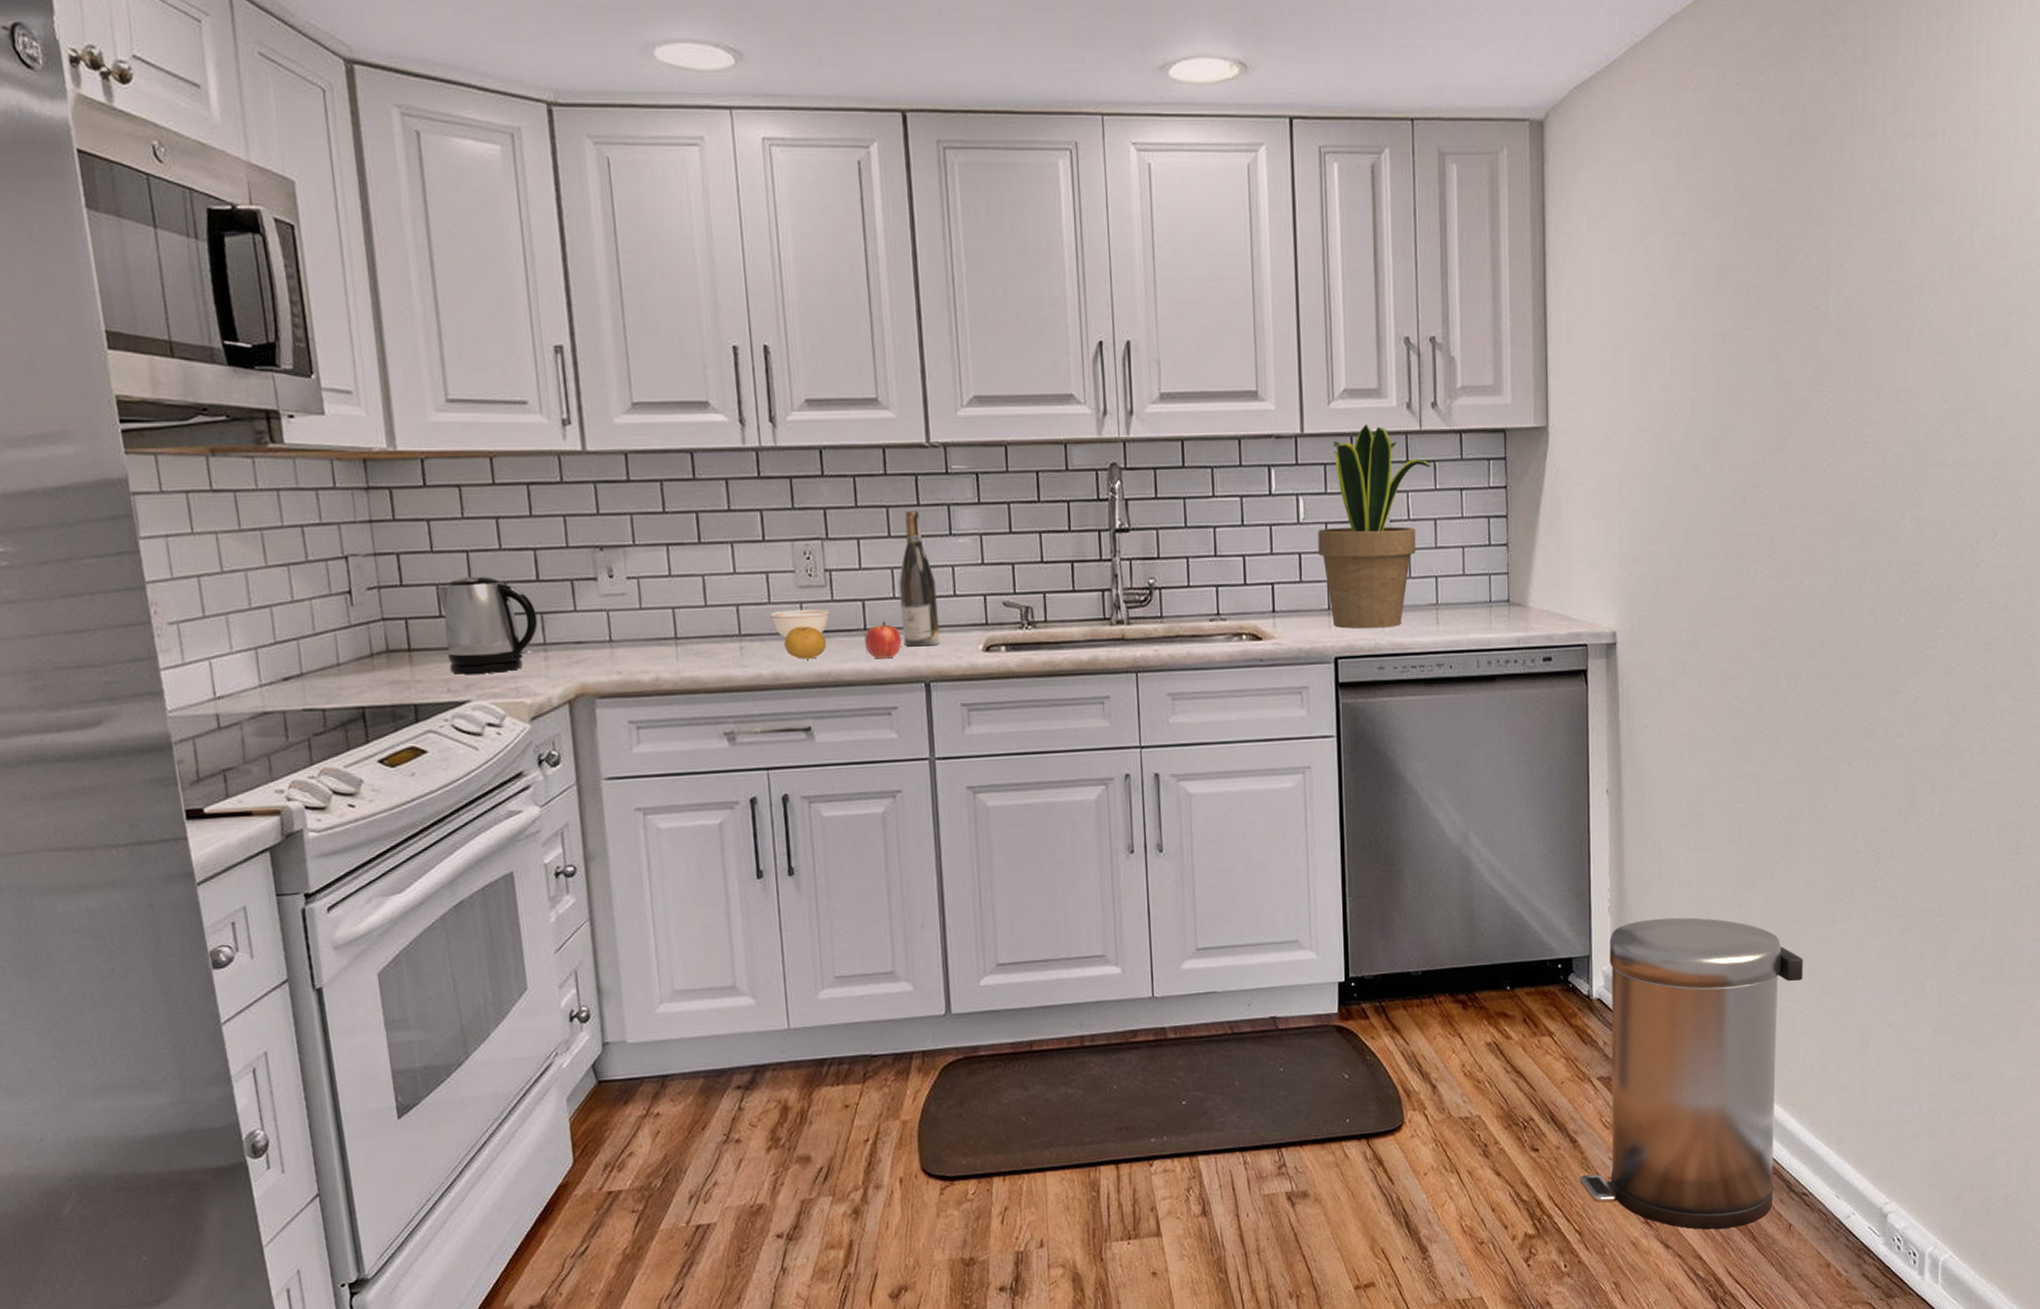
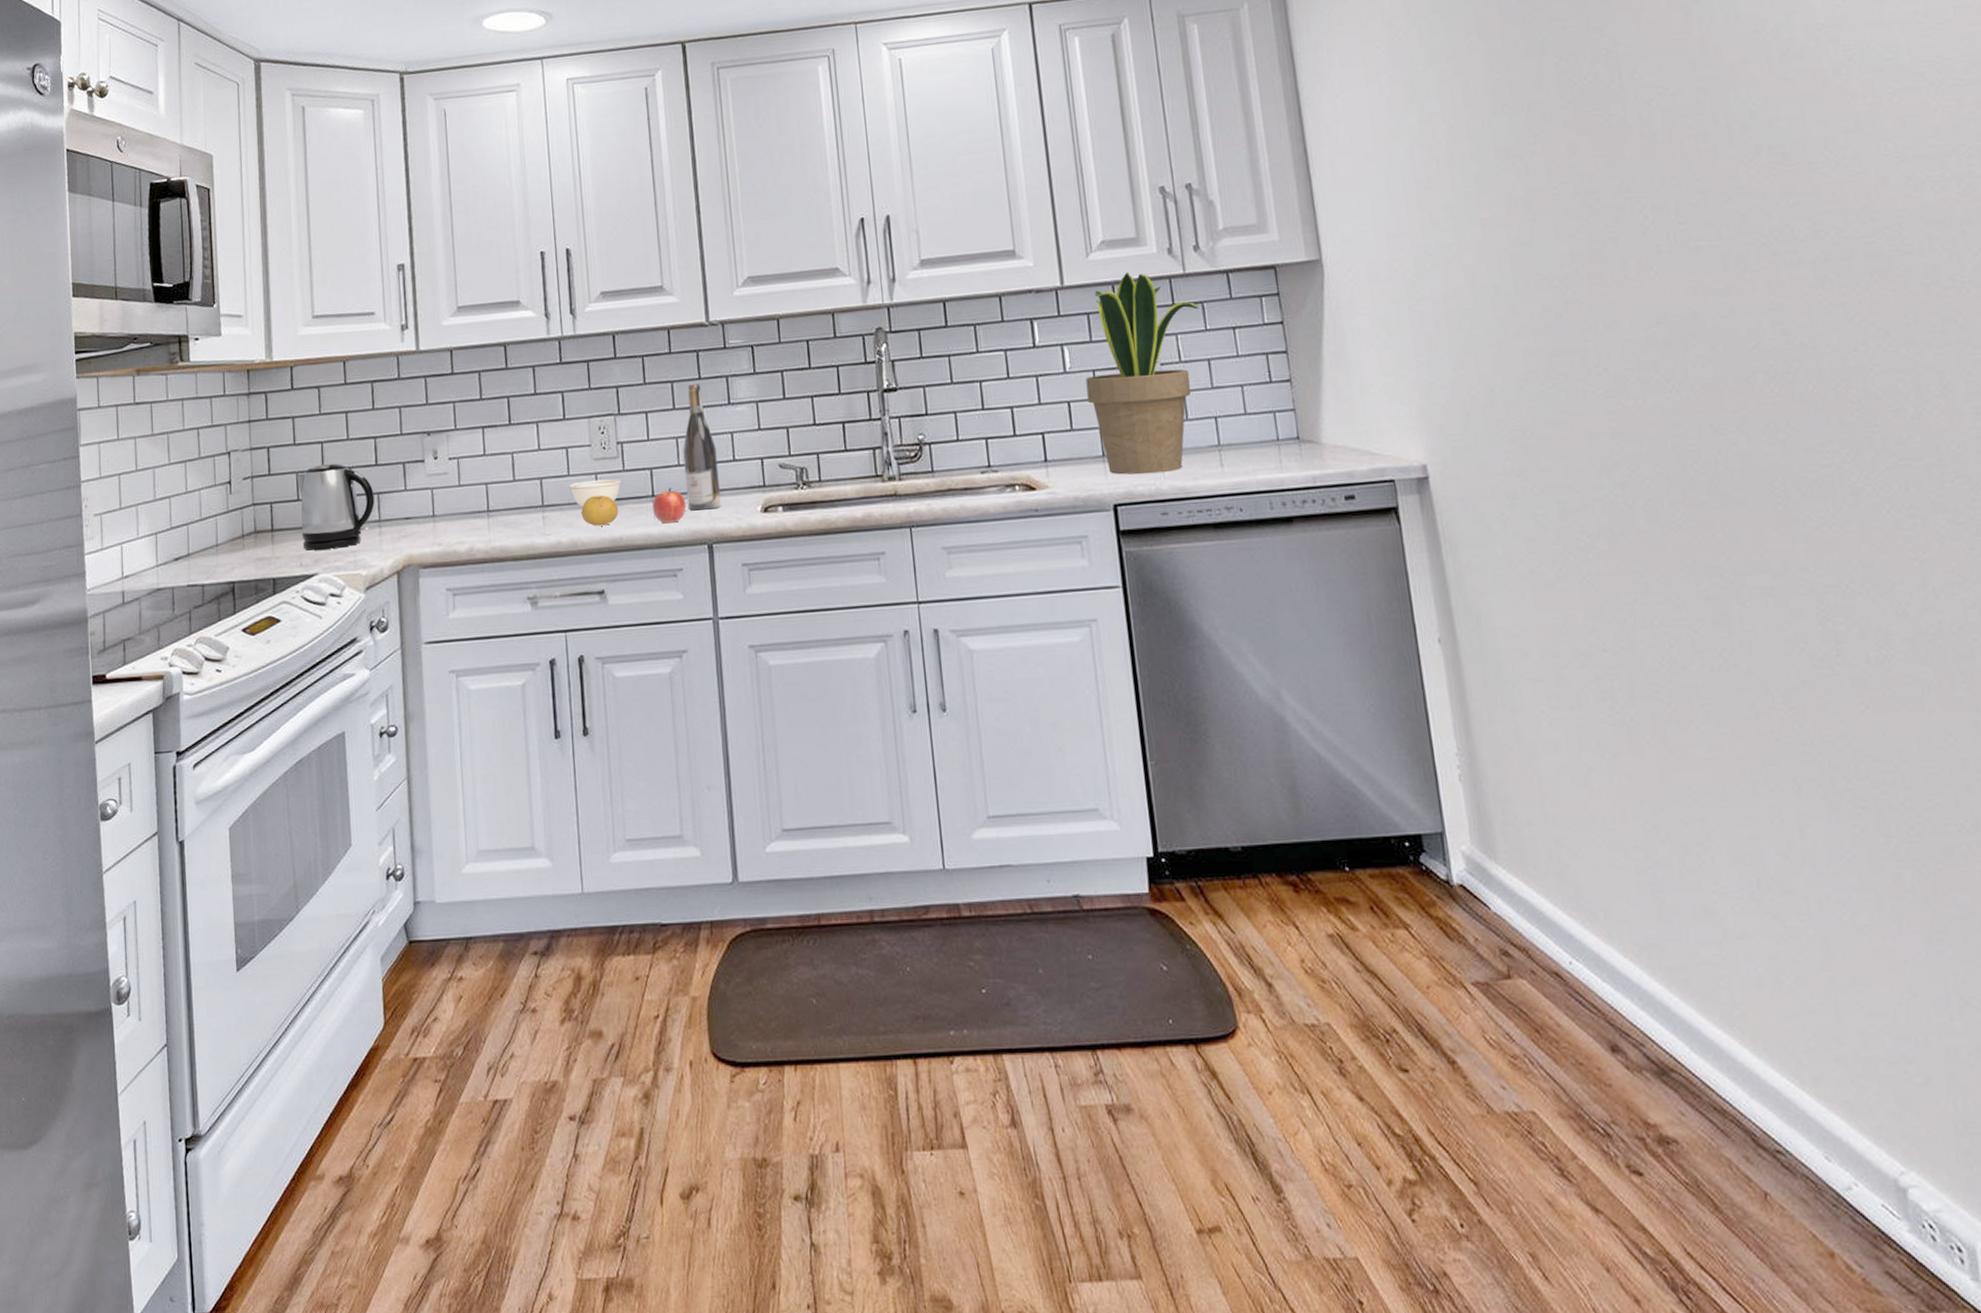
pedal bin: present [1580,917,1803,1230] -> none [1465,788,1735,1191]

